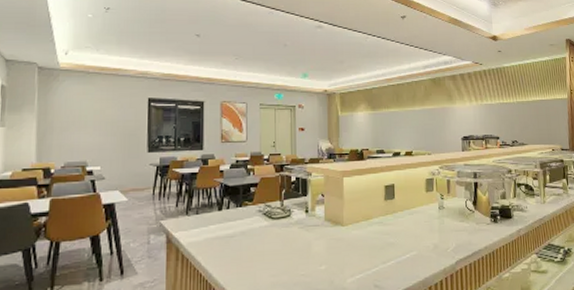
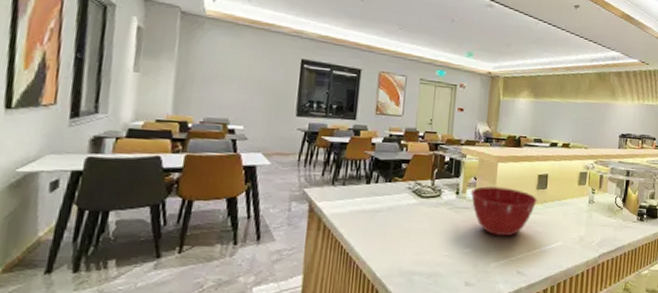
mixing bowl: none [319,200,387,251] -> present [470,185,537,237]

